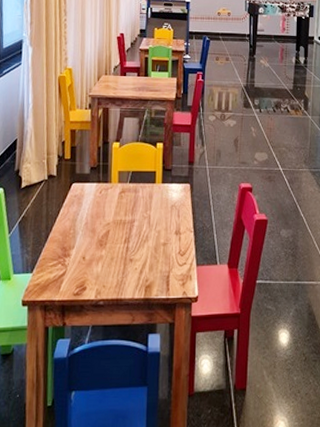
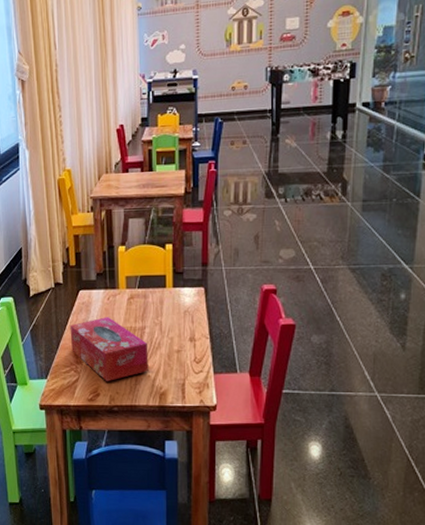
tissue box: none [60,210,137,274] -> present [70,317,149,381]

